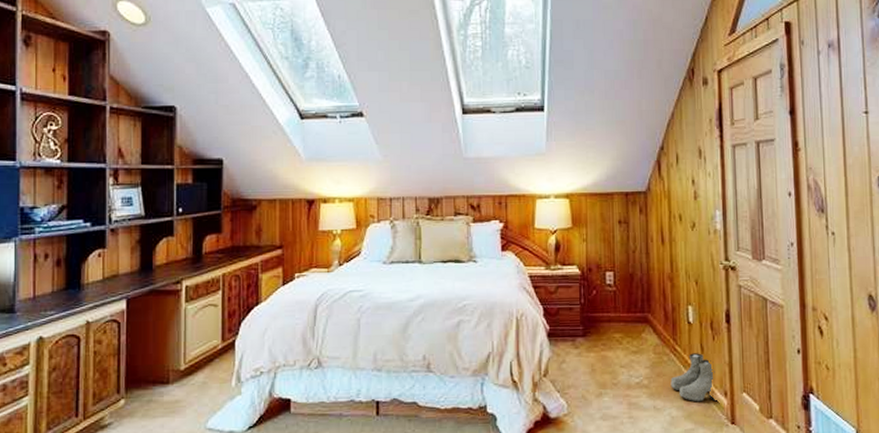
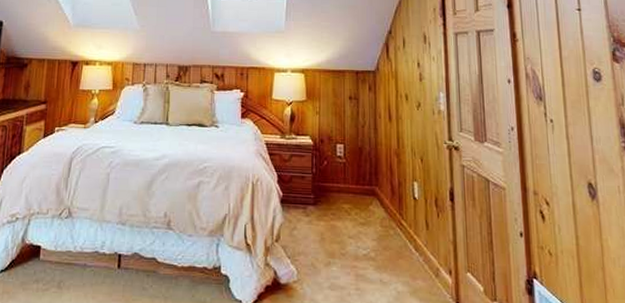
boots: present [670,353,717,402] -> none [396,229,442,279]

